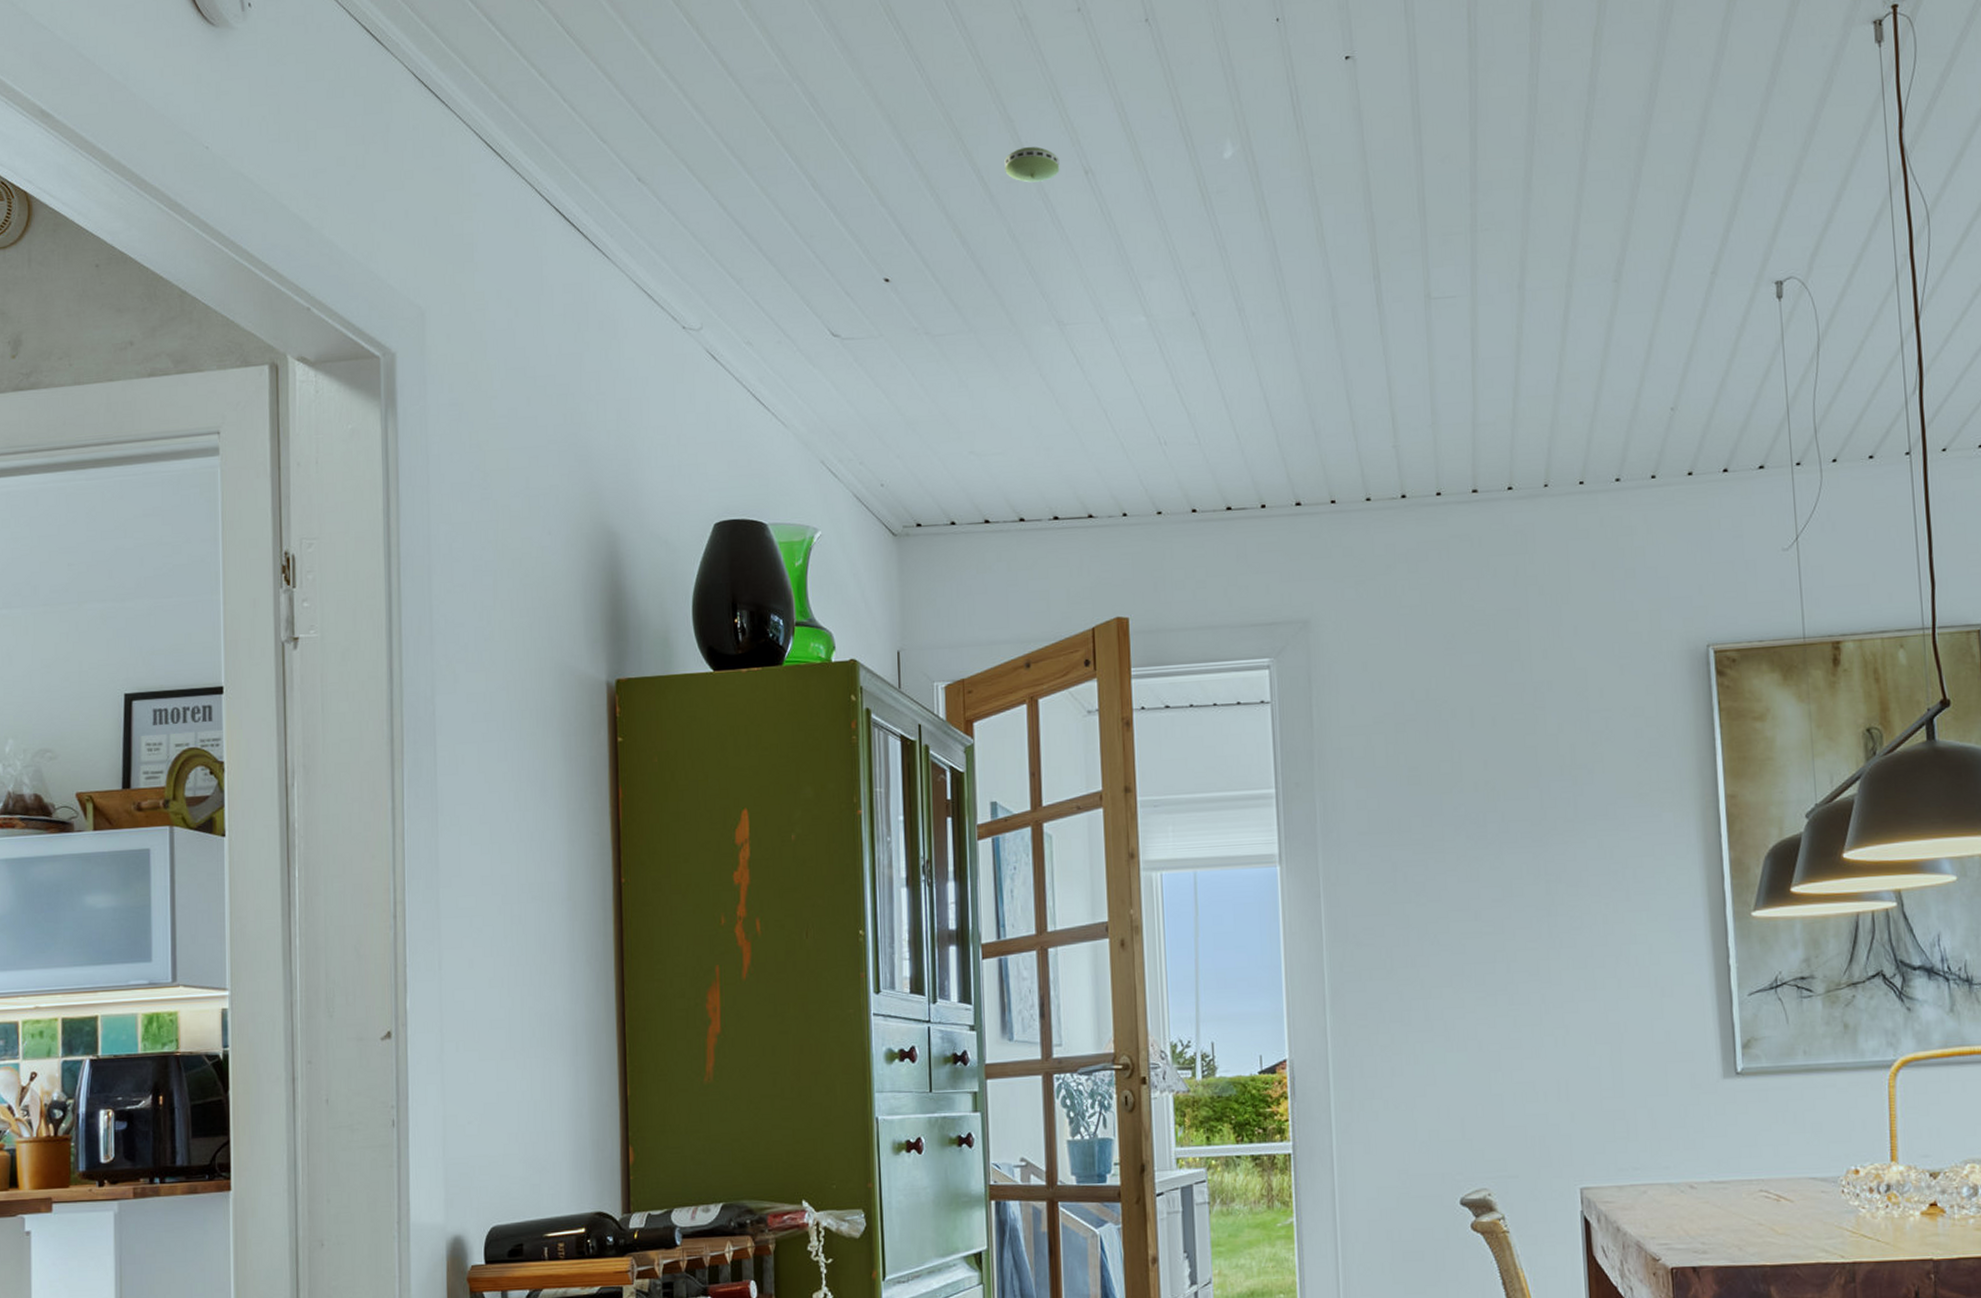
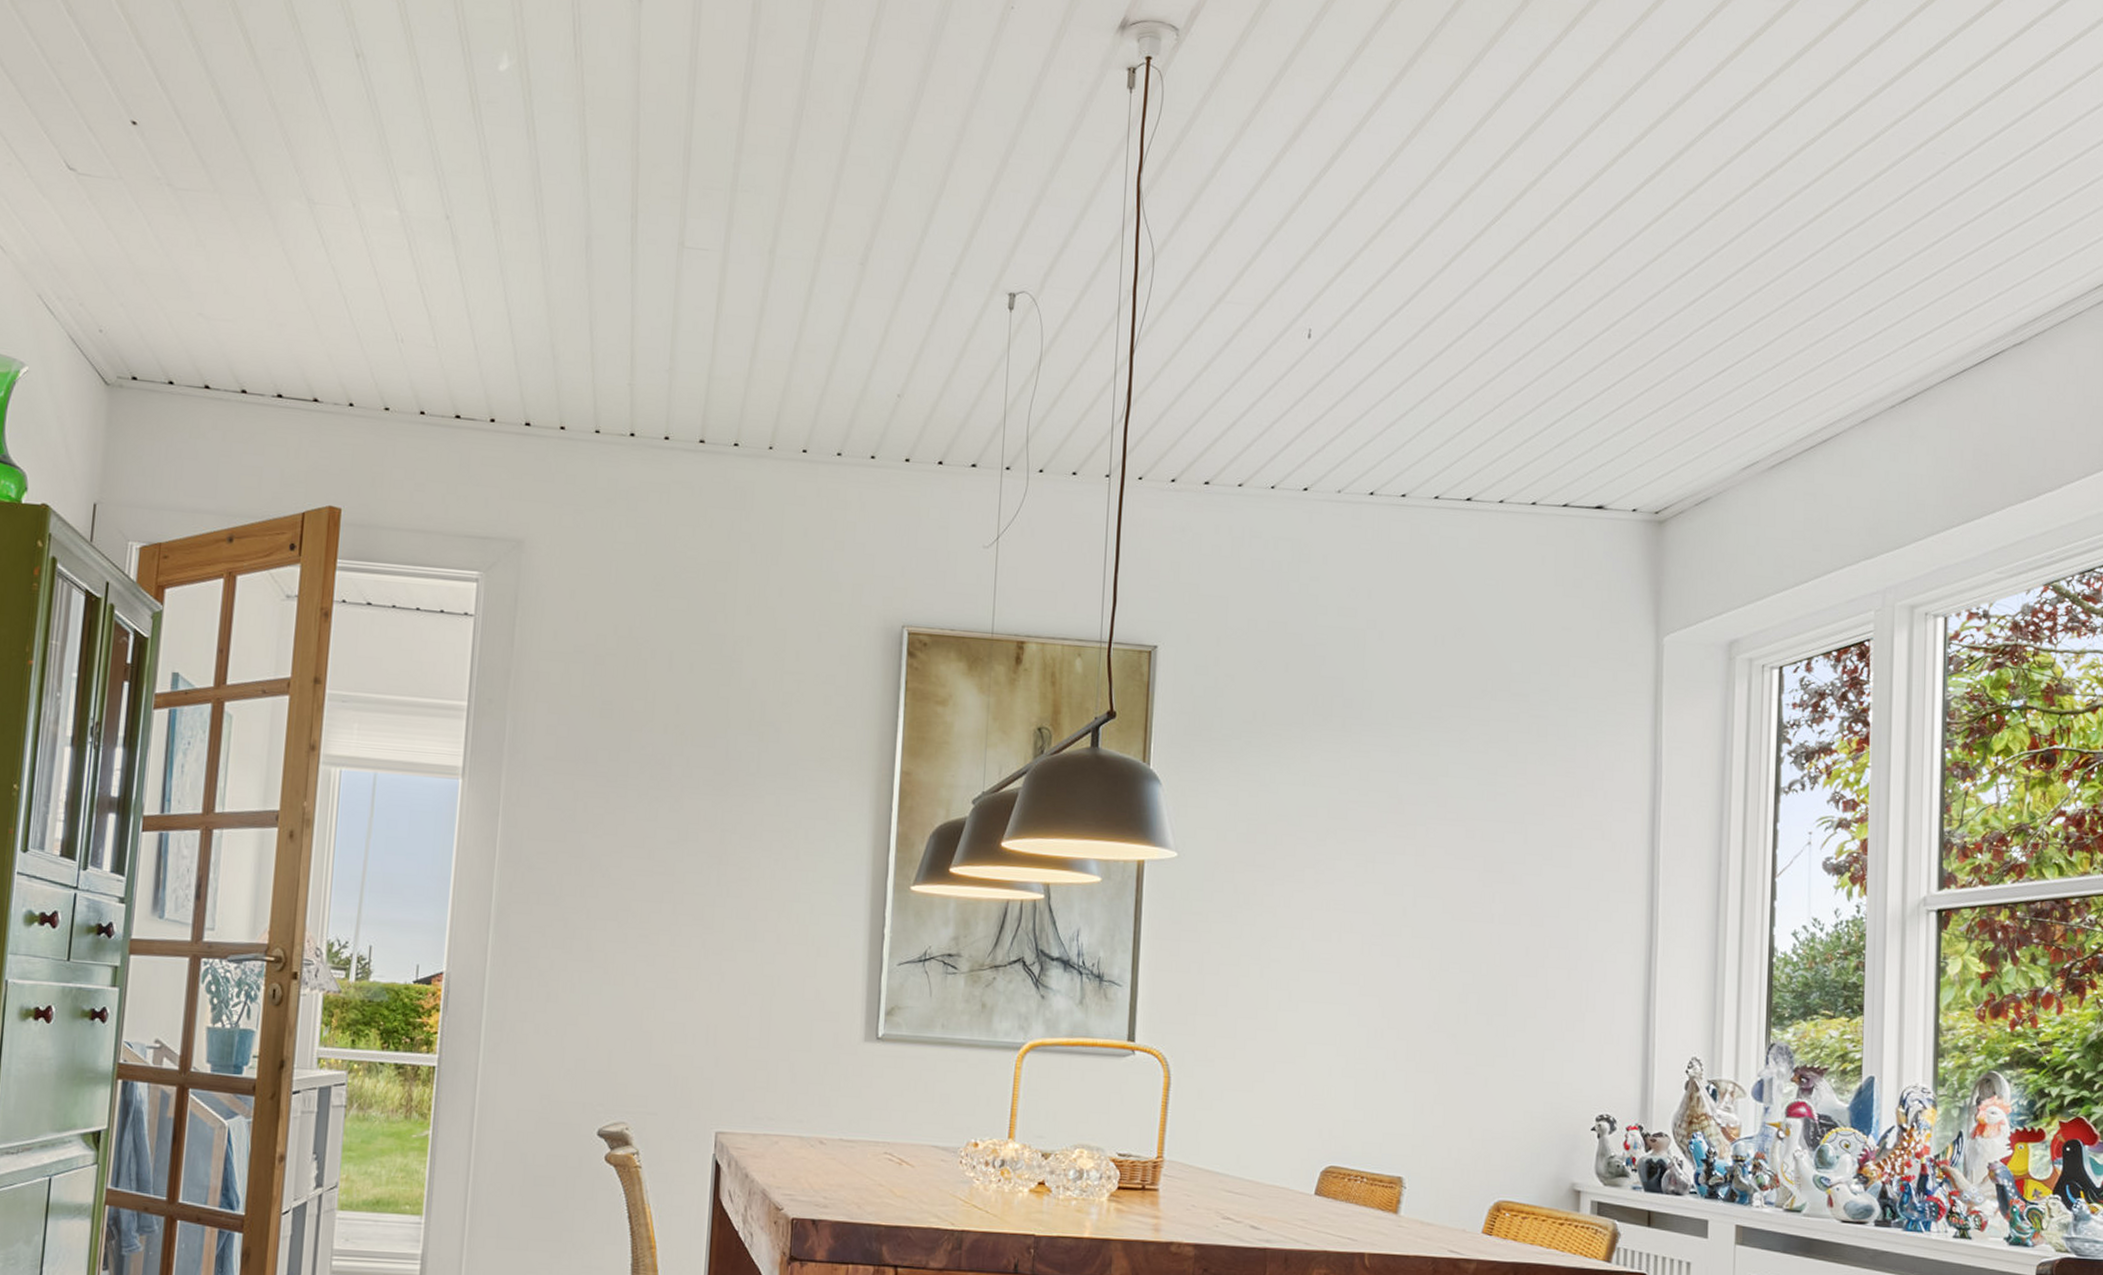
smoke detector: present [1004,146,1060,183] -> none [273,17,332,56]

